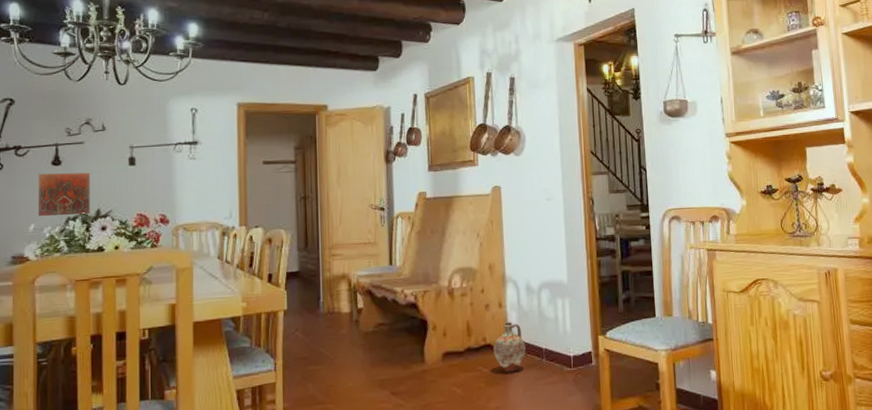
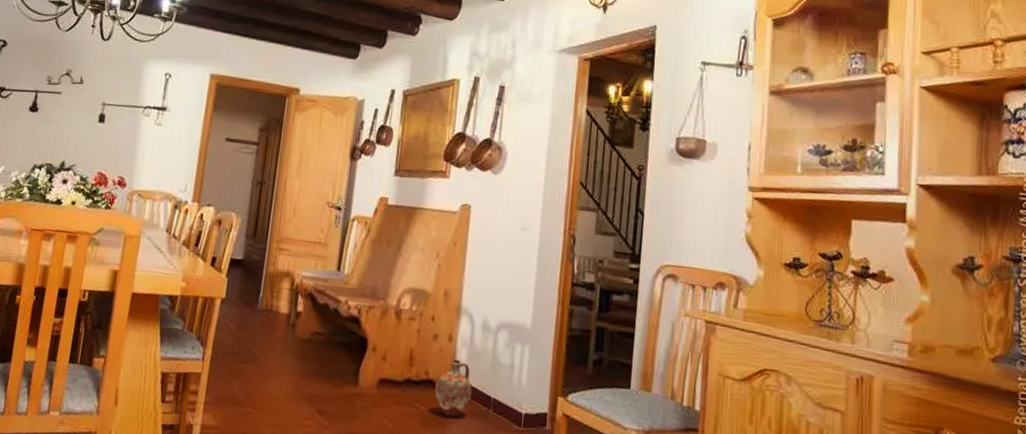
decorative tile: present [38,172,90,217] -> none [8,117,62,165]

